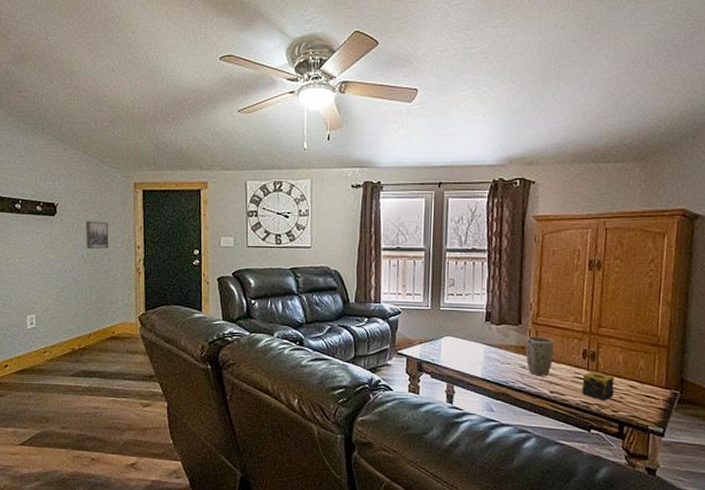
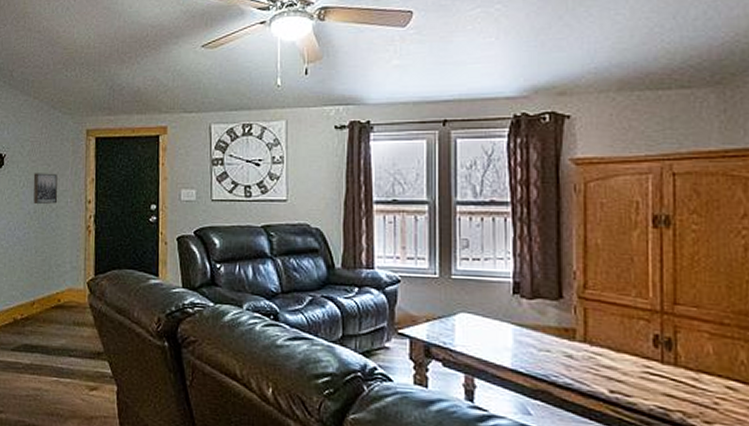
plant pot: present [525,336,554,377] -> none [571,314,611,370]
candle: present [582,371,615,401] -> none [655,364,705,408]

